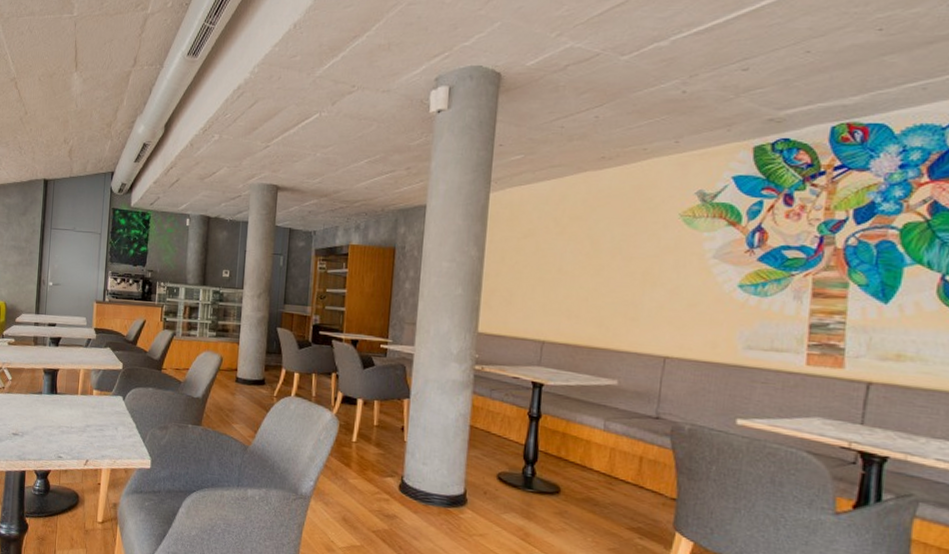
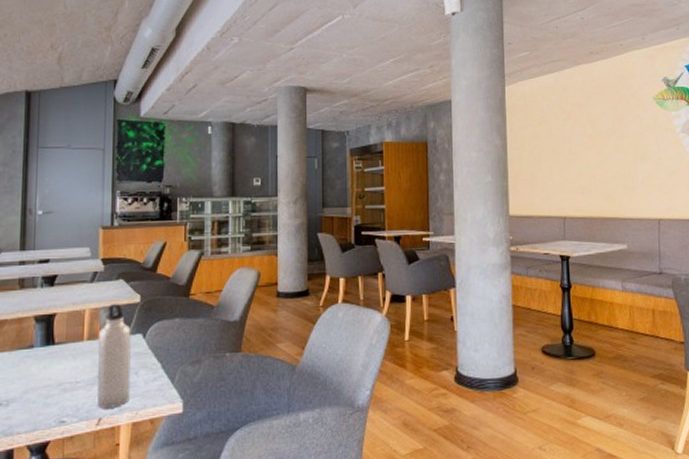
water bottle: none [86,367,114,454] -> present [97,303,131,409]

